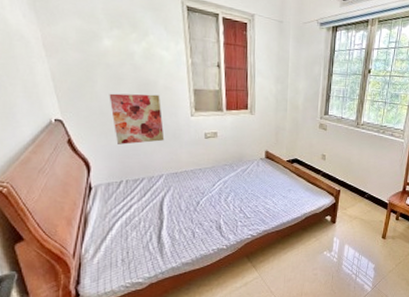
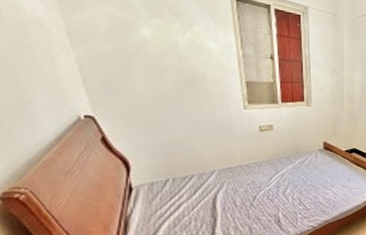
wall art: present [109,93,165,145] -> none [149,86,215,141]

